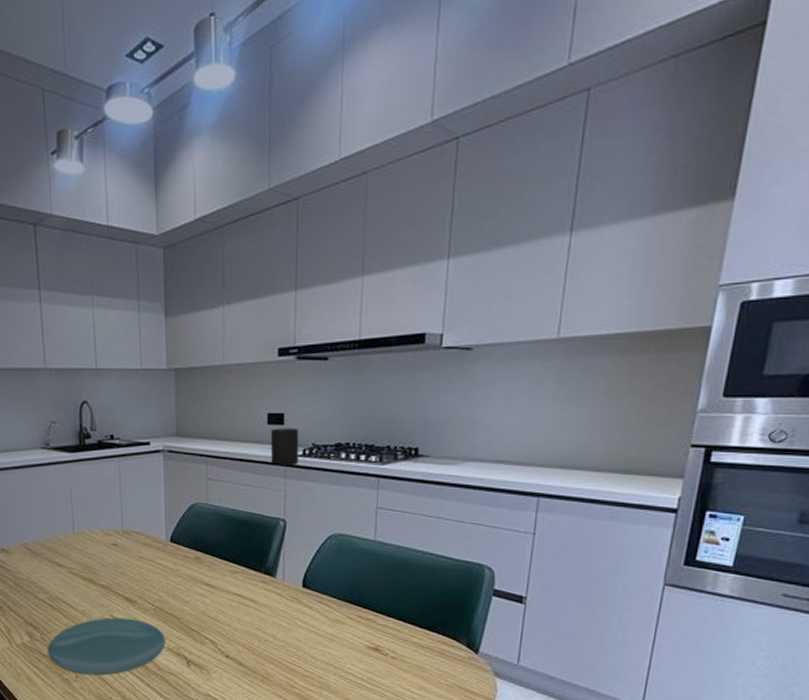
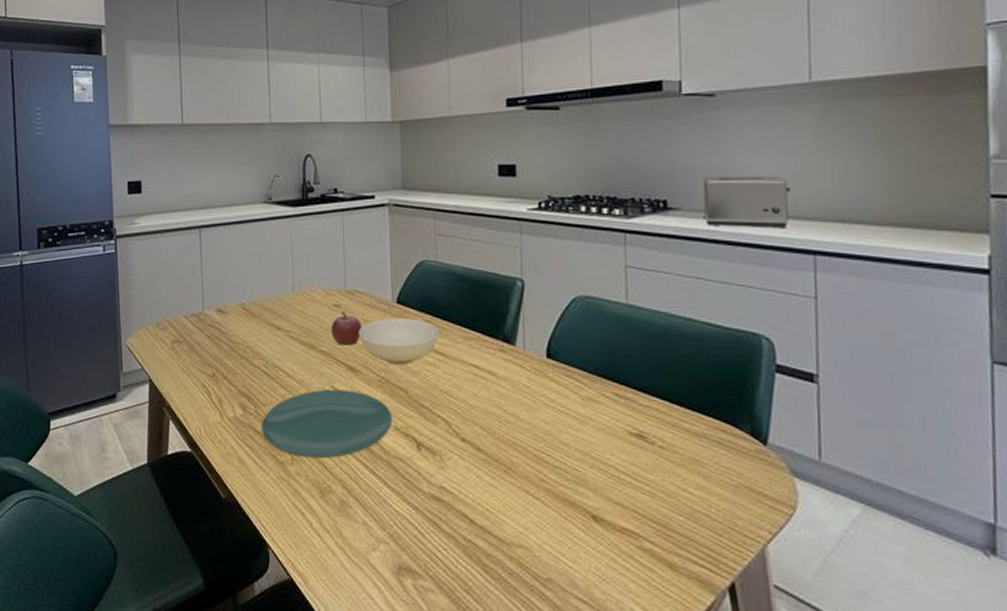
fruit: none [109,550,138,580] -> present [330,312,362,346]
bowl: none [135,555,209,596] -> present [359,318,440,365]
pen holder: present [270,428,299,465] -> none [502,179,534,219]
toaster: none [448,426,526,474] -> present [703,175,790,229]

